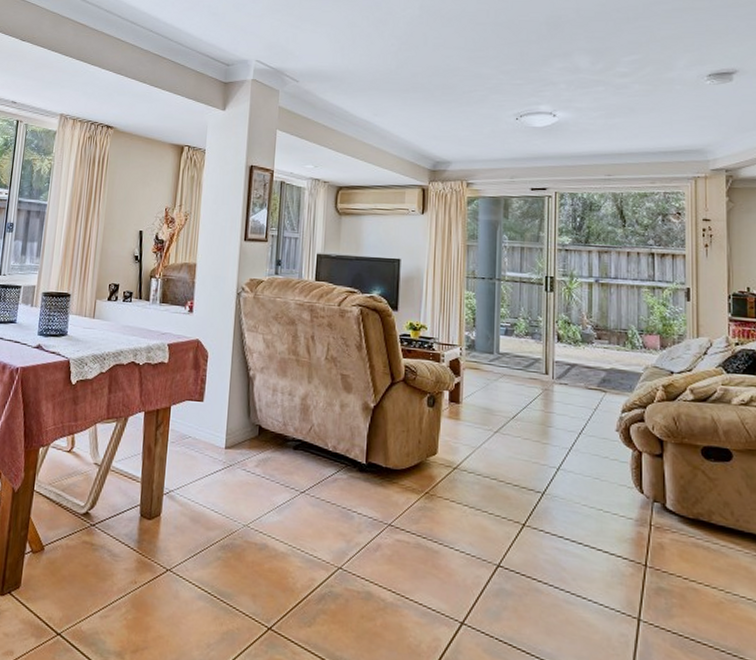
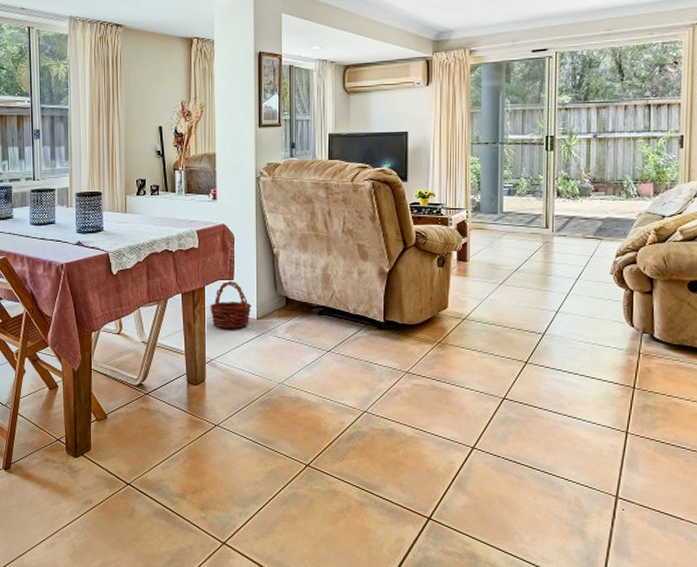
basket: none [174,402,221,457] -> present [210,280,252,328]

